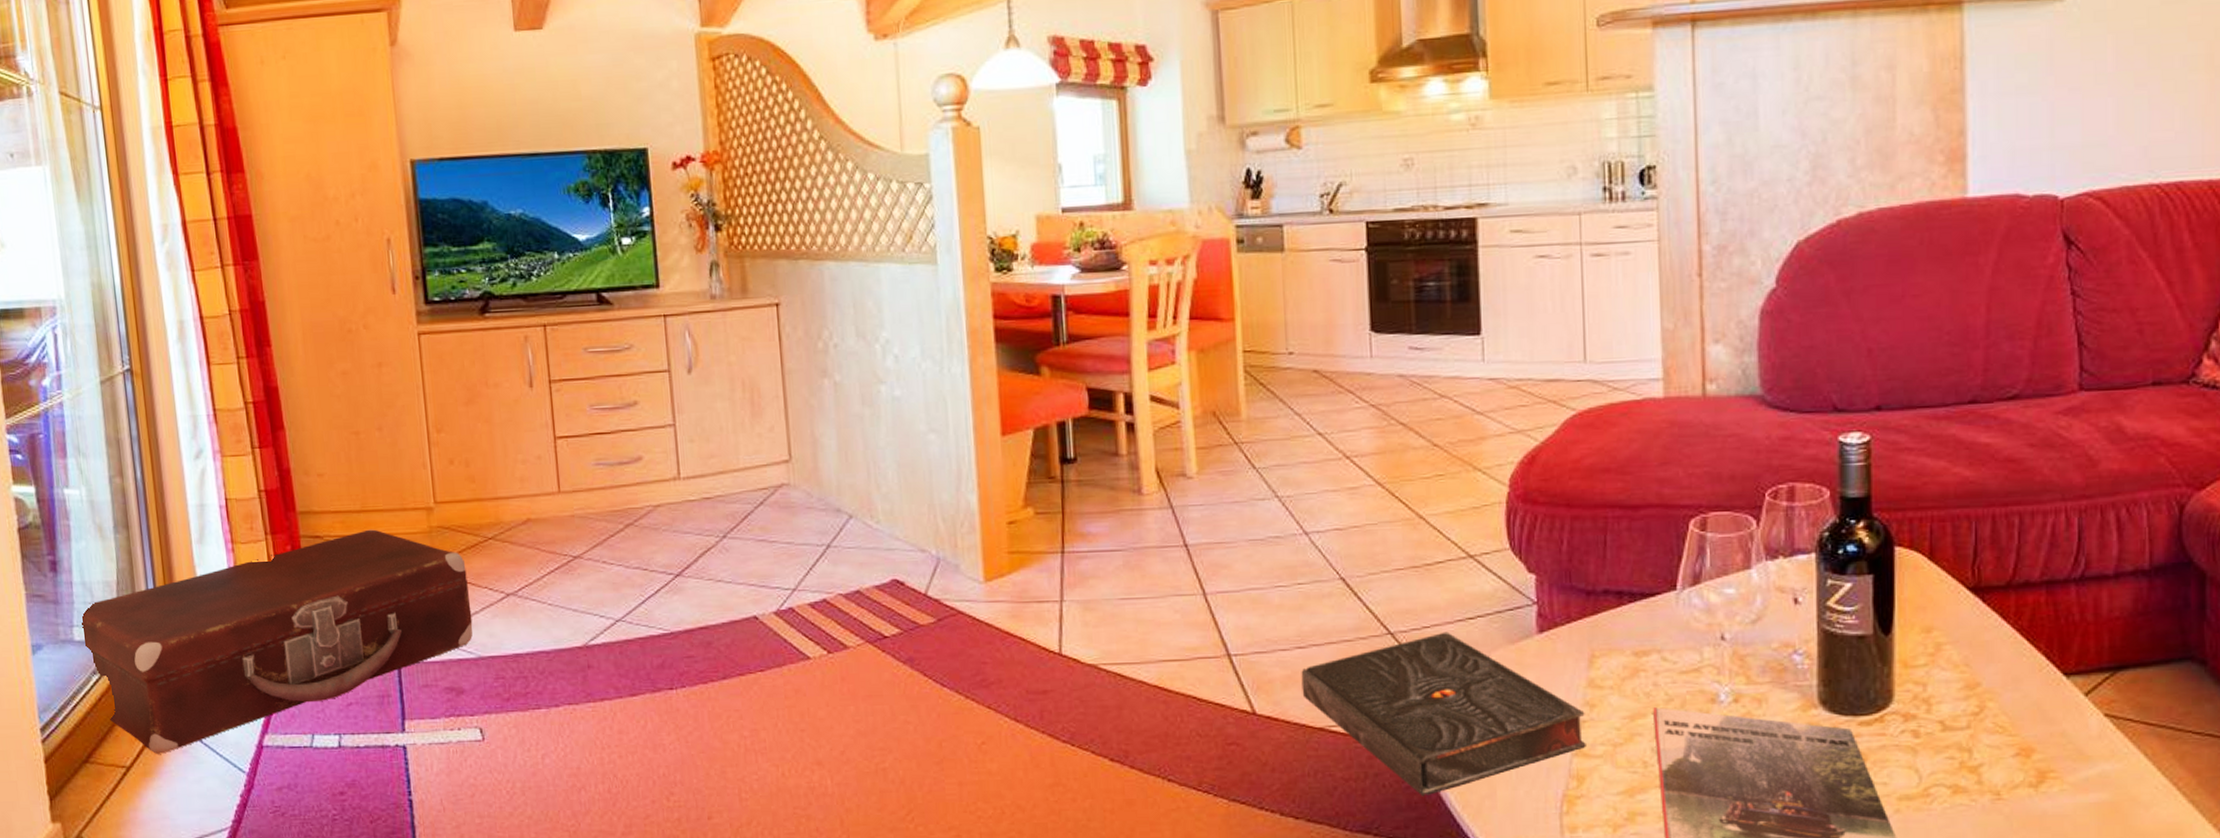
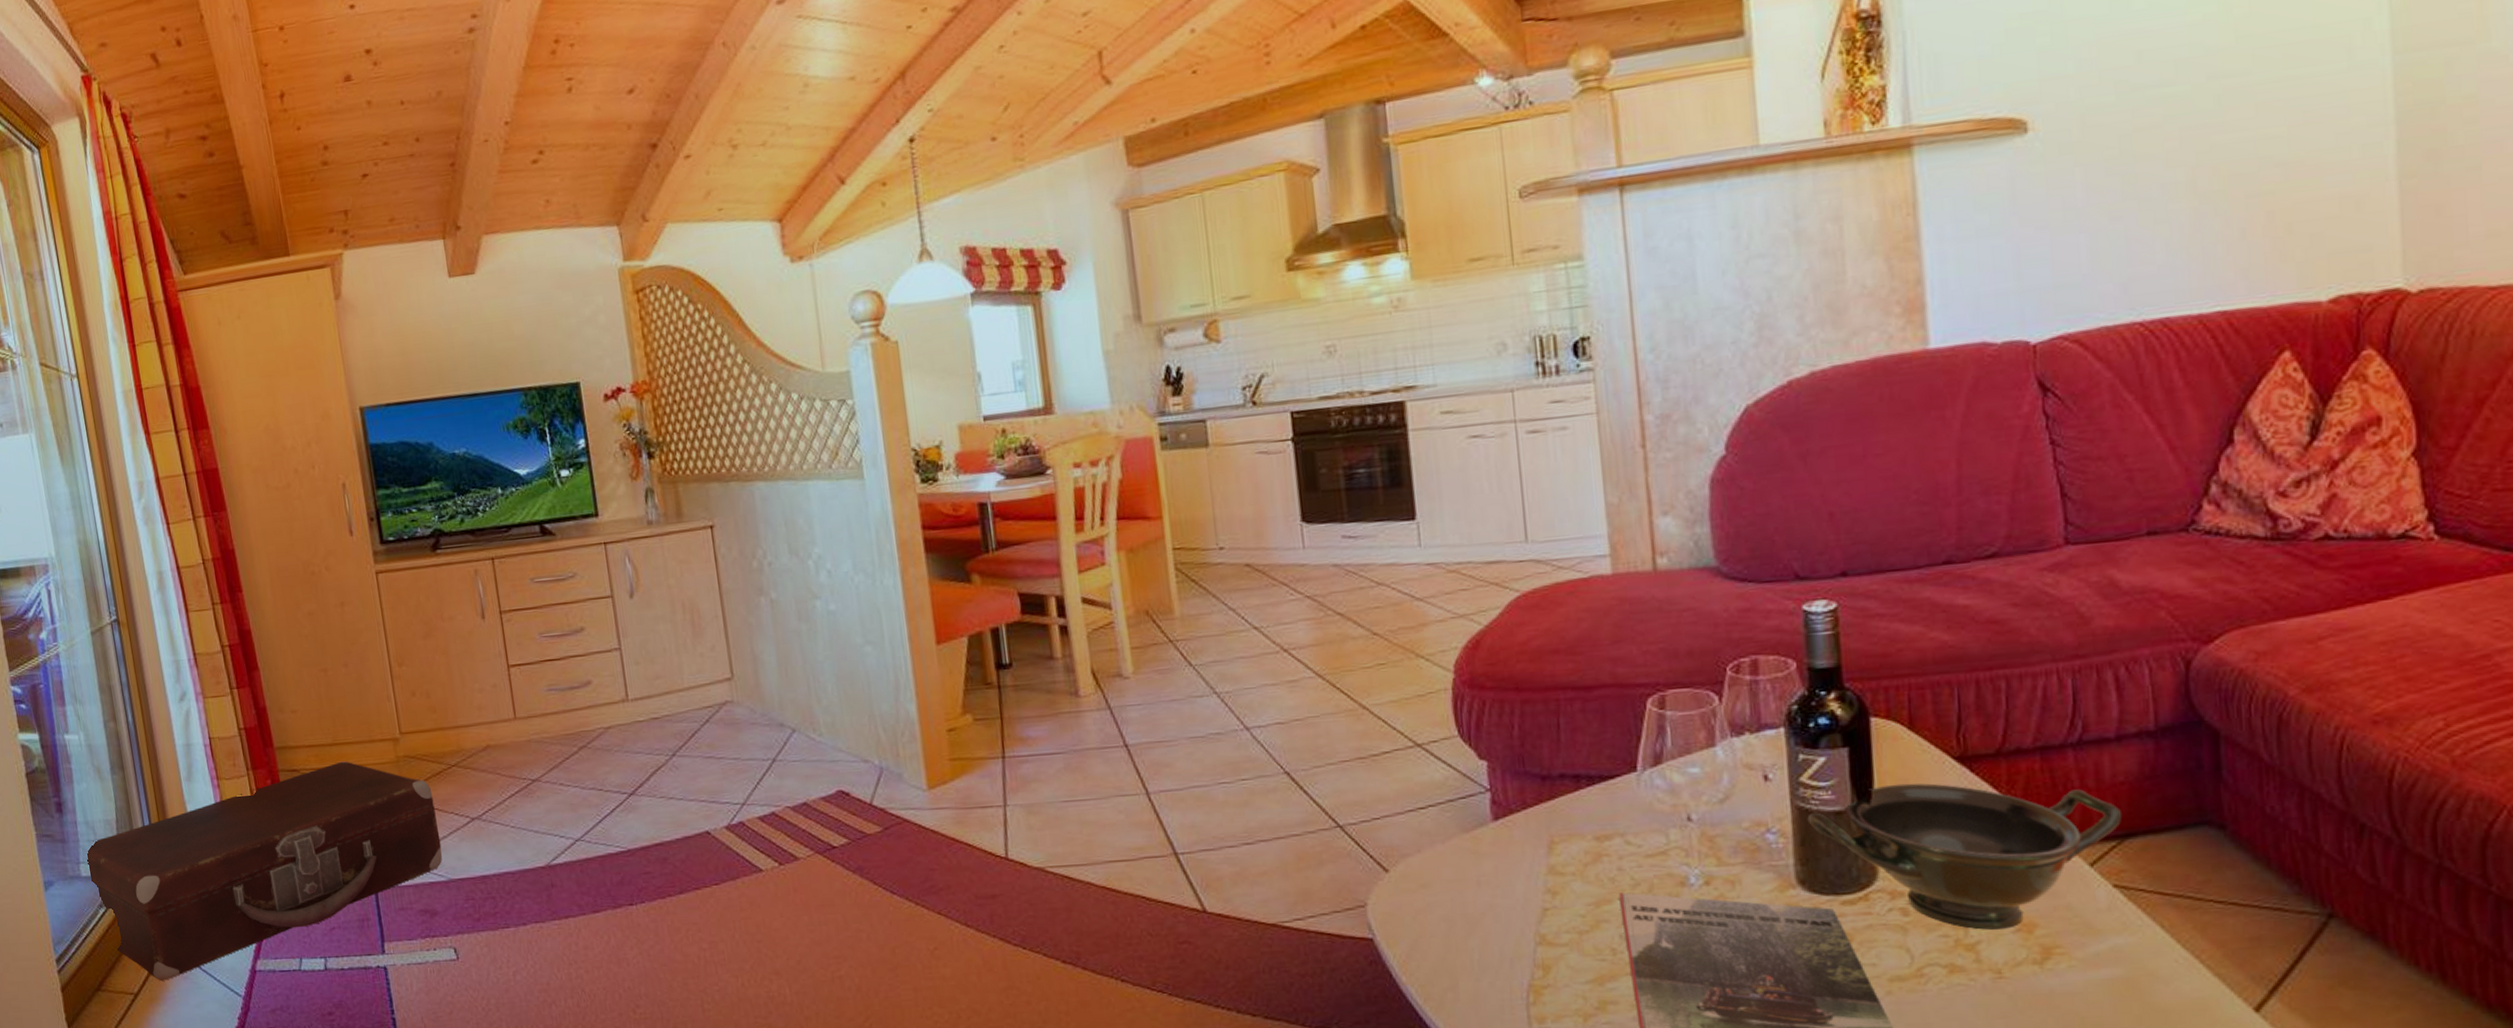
book: present [1301,632,1586,797] -> none [1250,822,1550,991]
bowl: none [1832,611,2117,753] -> present [1807,783,2123,930]

